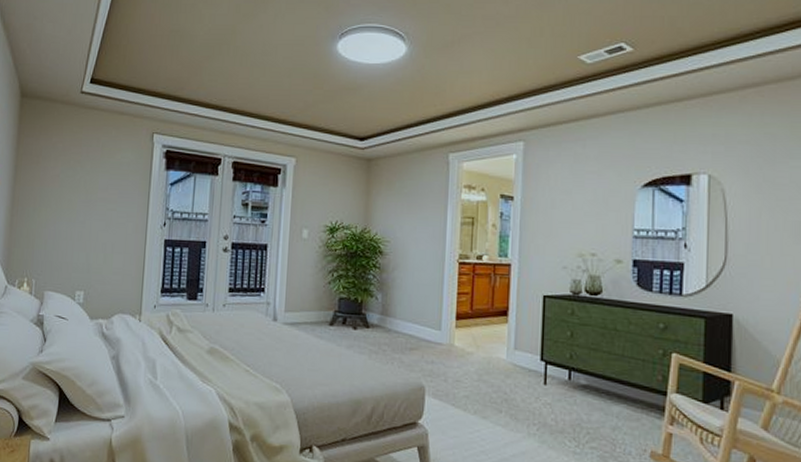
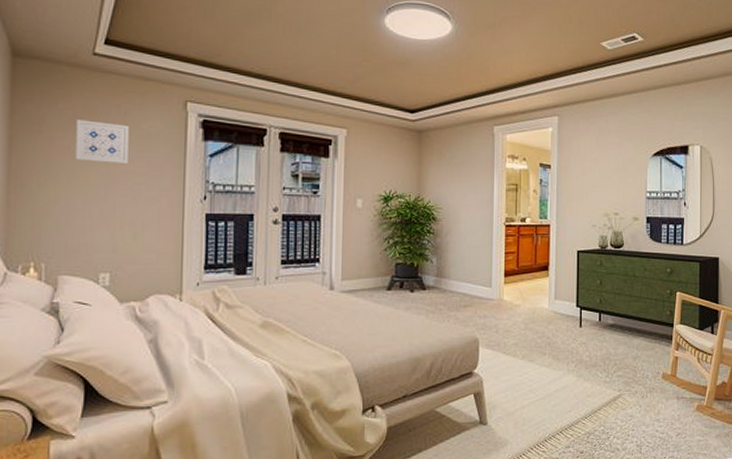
wall art: none [63,151,106,191] -> present [75,120,129,163]

